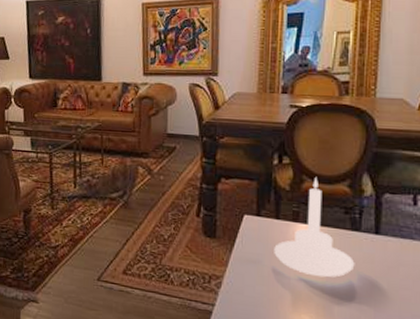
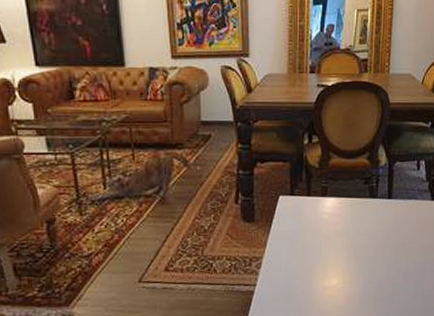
candle holder: present [274,176,355,278] -> none [307,152,373,244]

